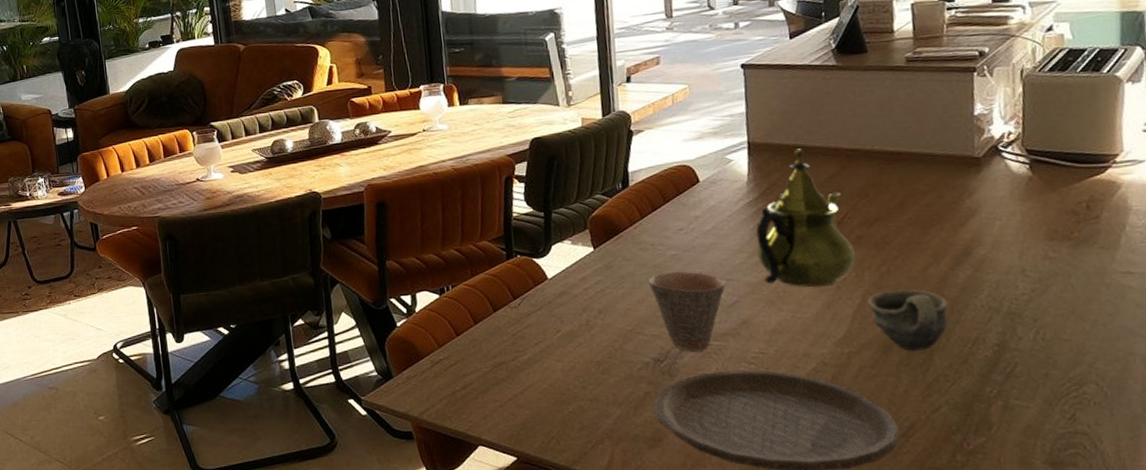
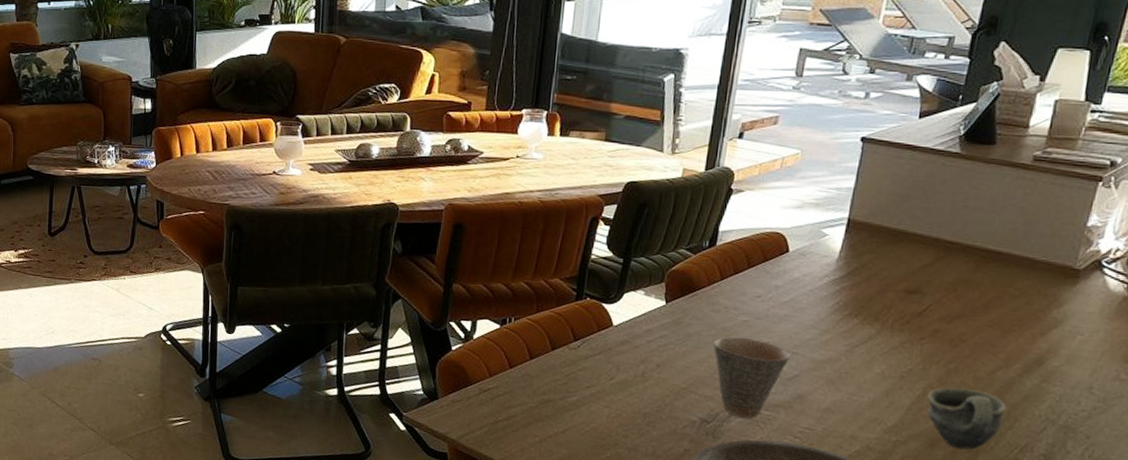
teapot: present [756,148,855,288] -> none [828,233,929,374]

